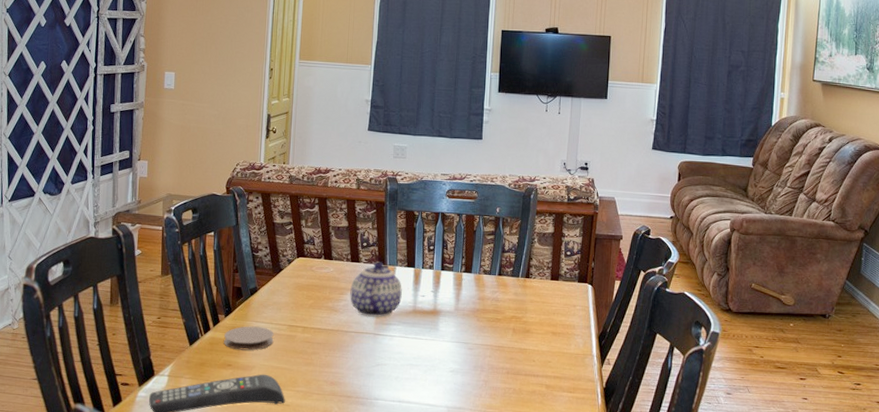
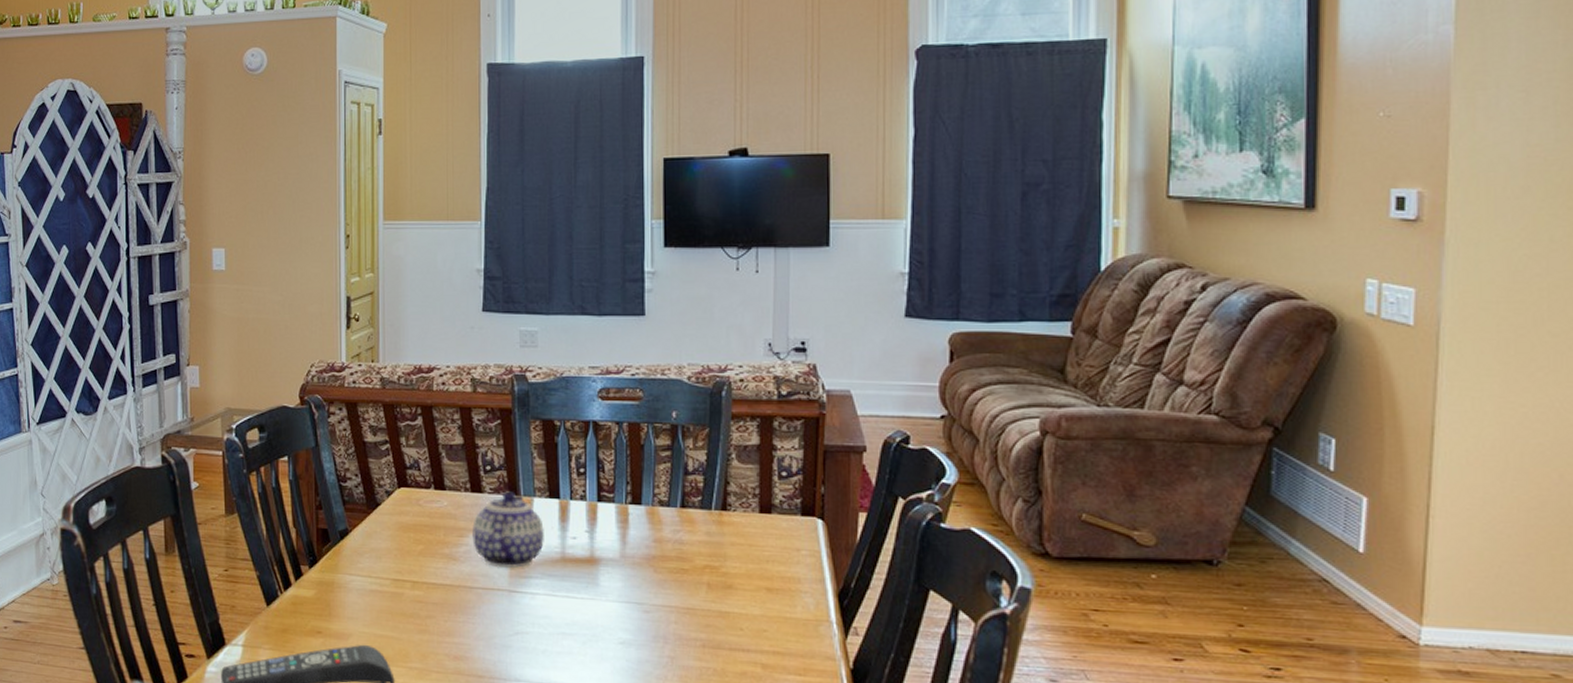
coaster: present [224,326,274,351] -> none [310,580,374,613]

